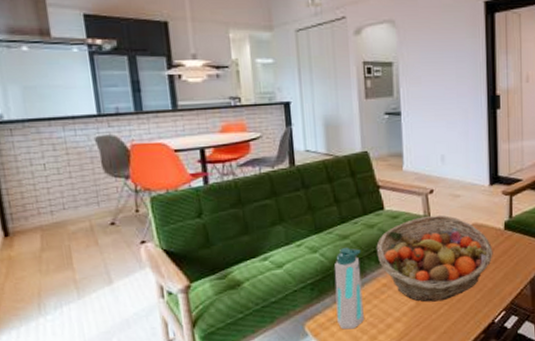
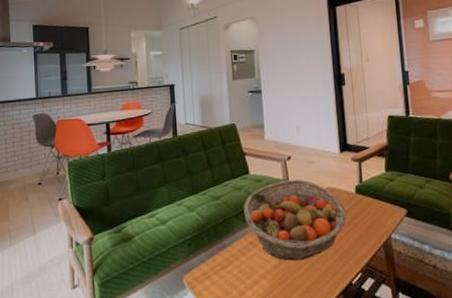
water bottle: present [334,248,364,330] -> none [208,208,233,284]

